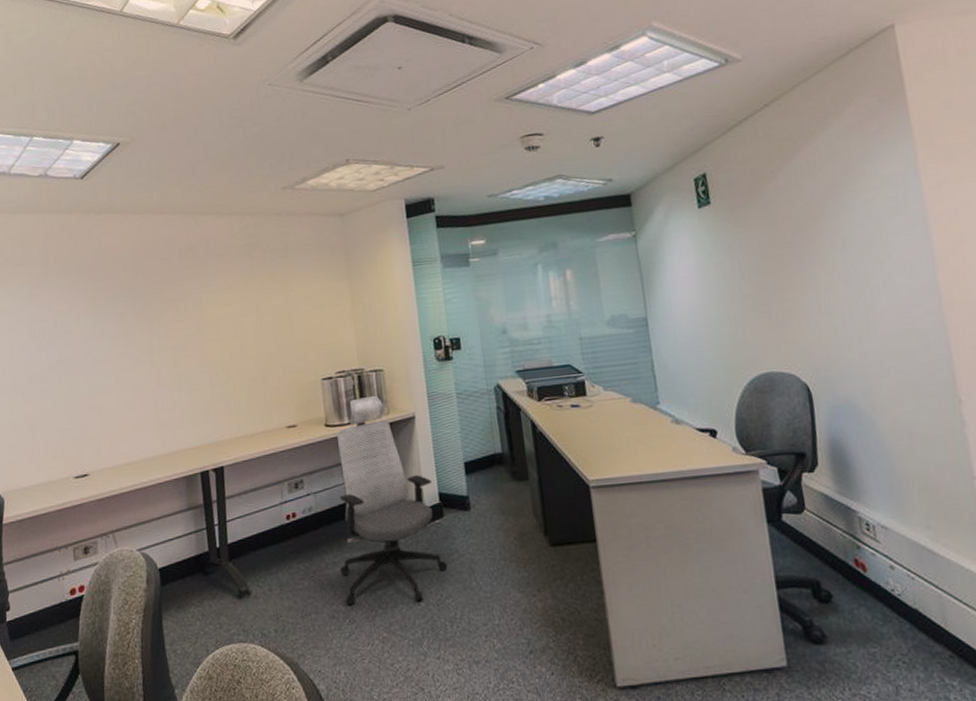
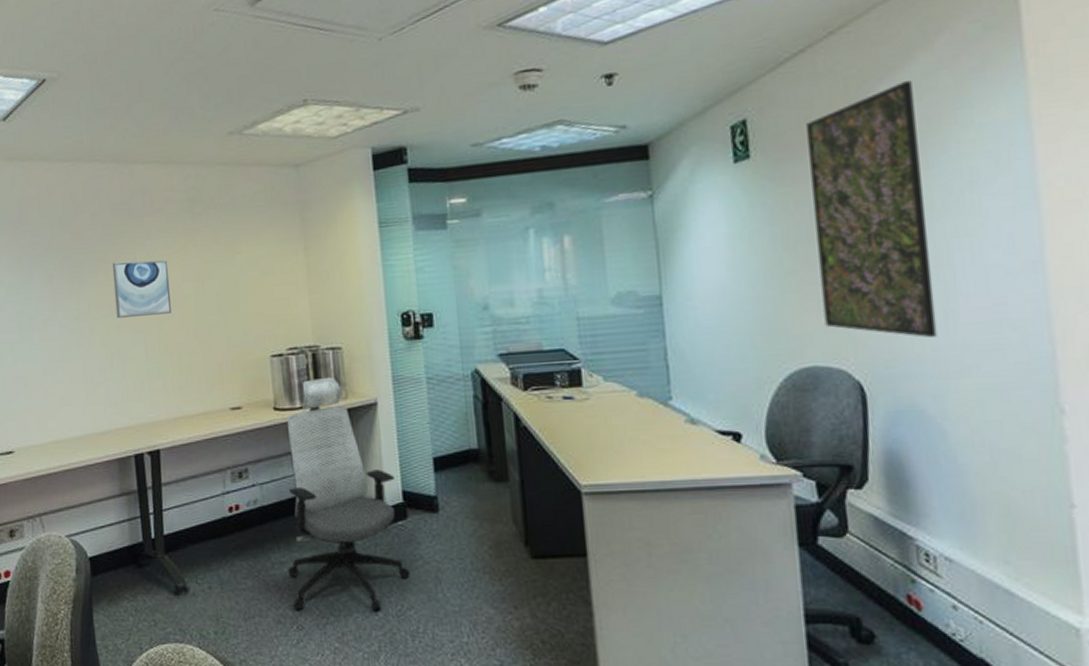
wall art: none [179,298,234,350] -> present [112,260,172,318]
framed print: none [752,142,863,346] -> present [806,81,938,338]

